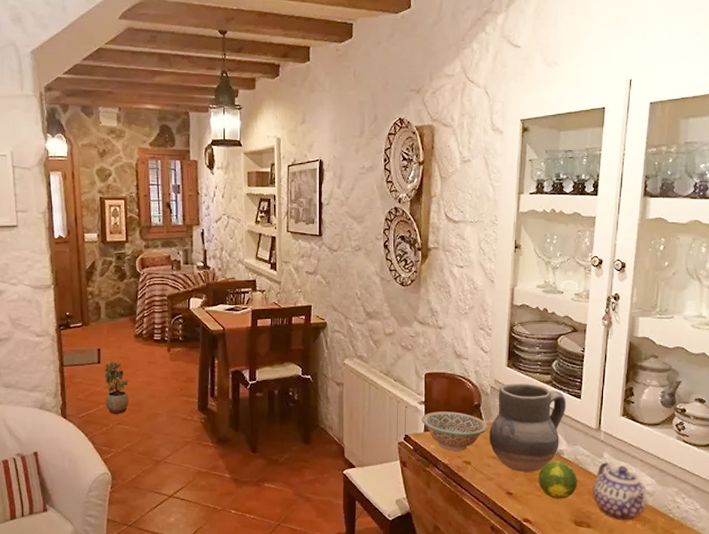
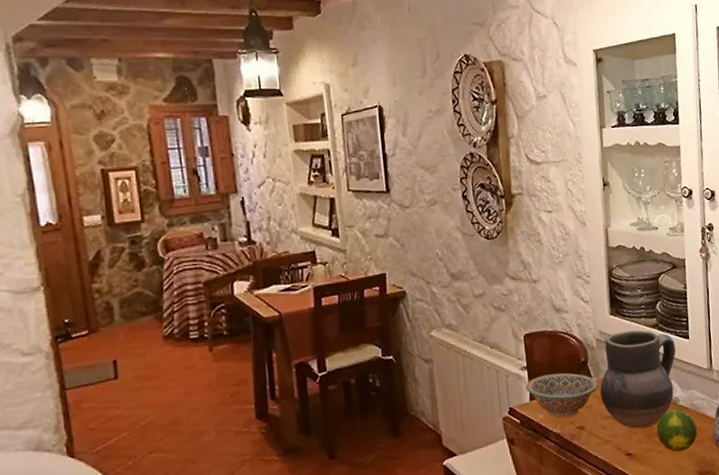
potted plant: present [105,361,129,414] -> none [125,374,162,441]

